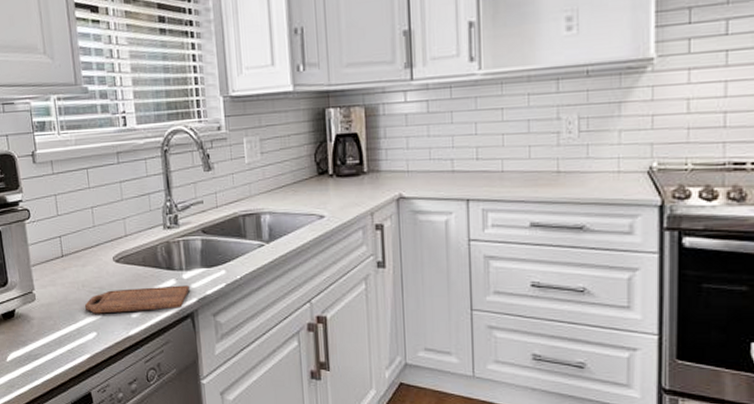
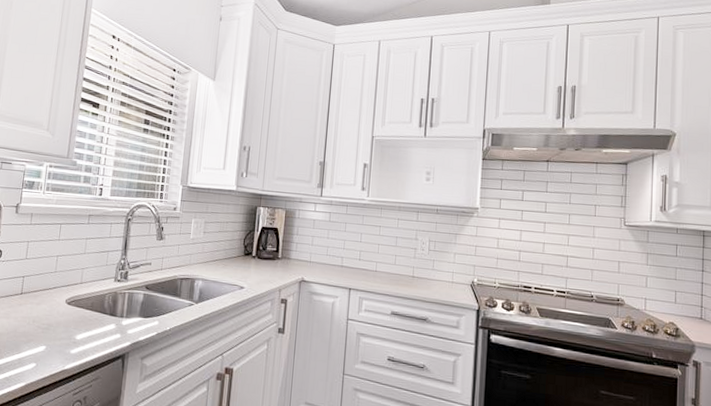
cutting board: present [84,285,189,314] -> none [30,327,126,350]

